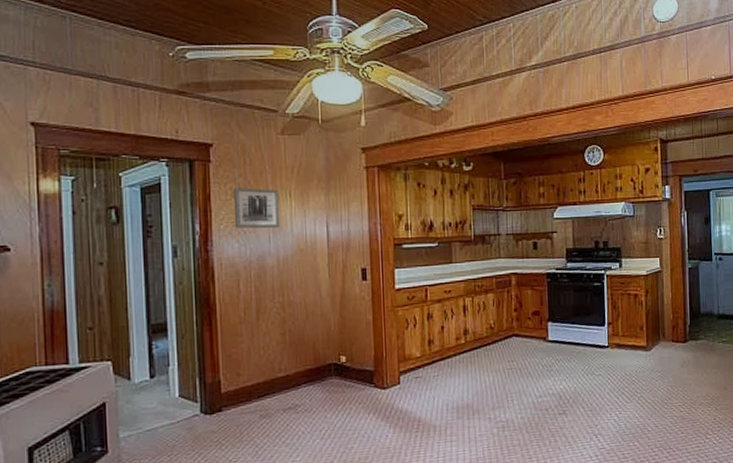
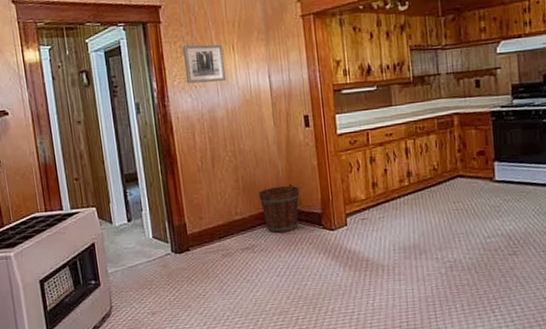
bucket: none [306,340,351,393] -> present [258,185,300,234]

